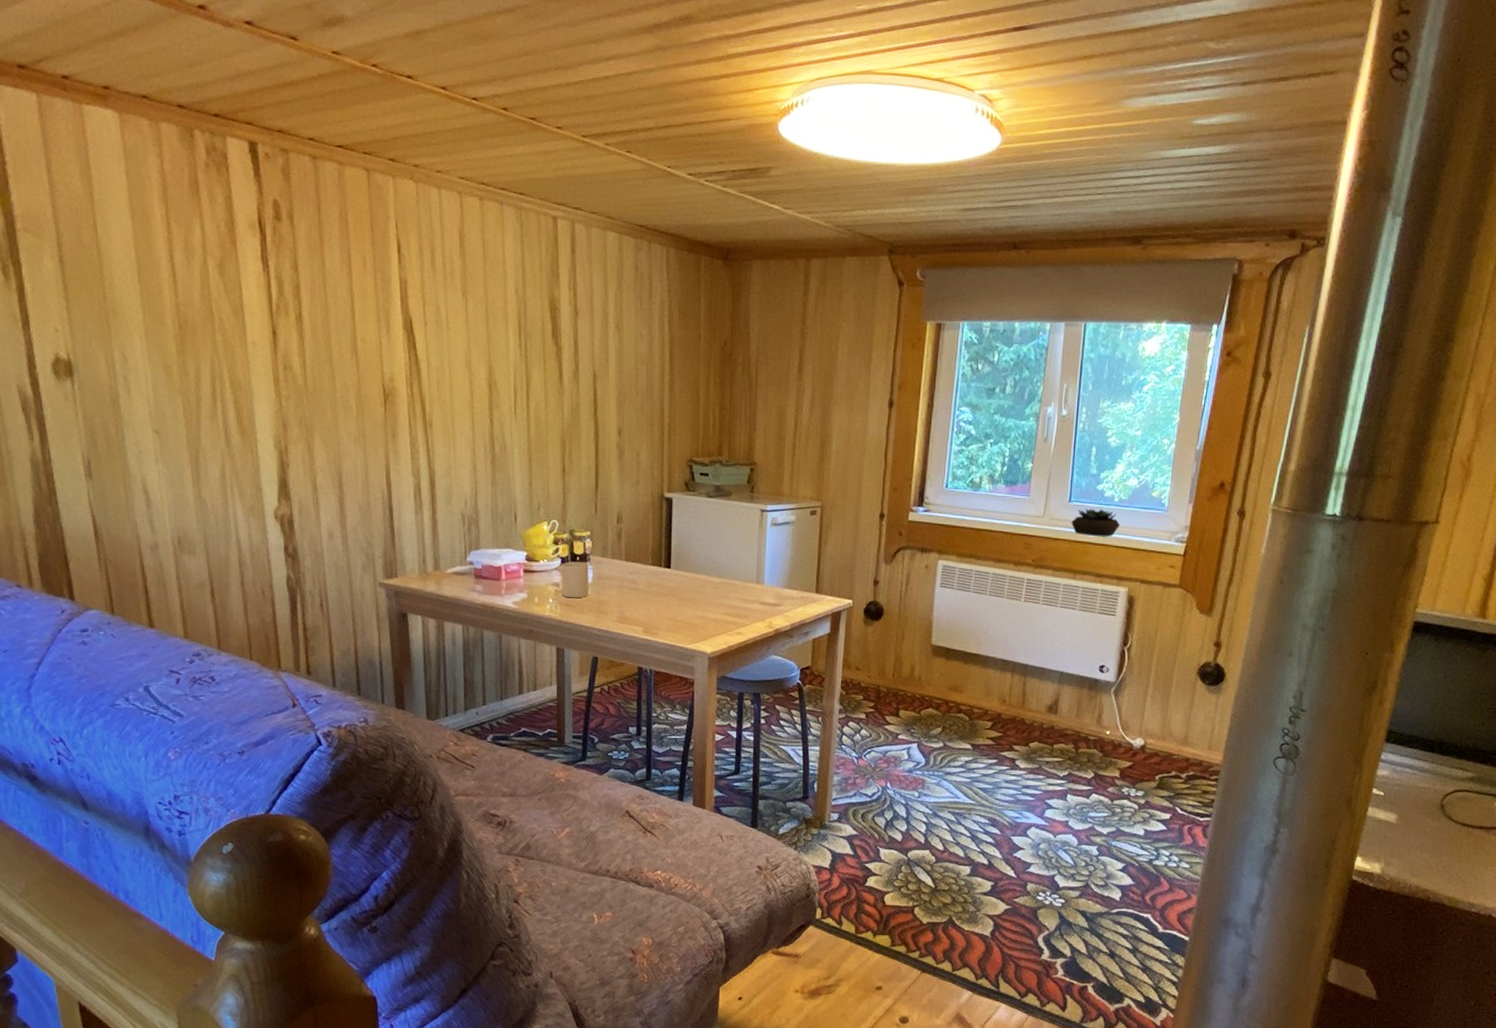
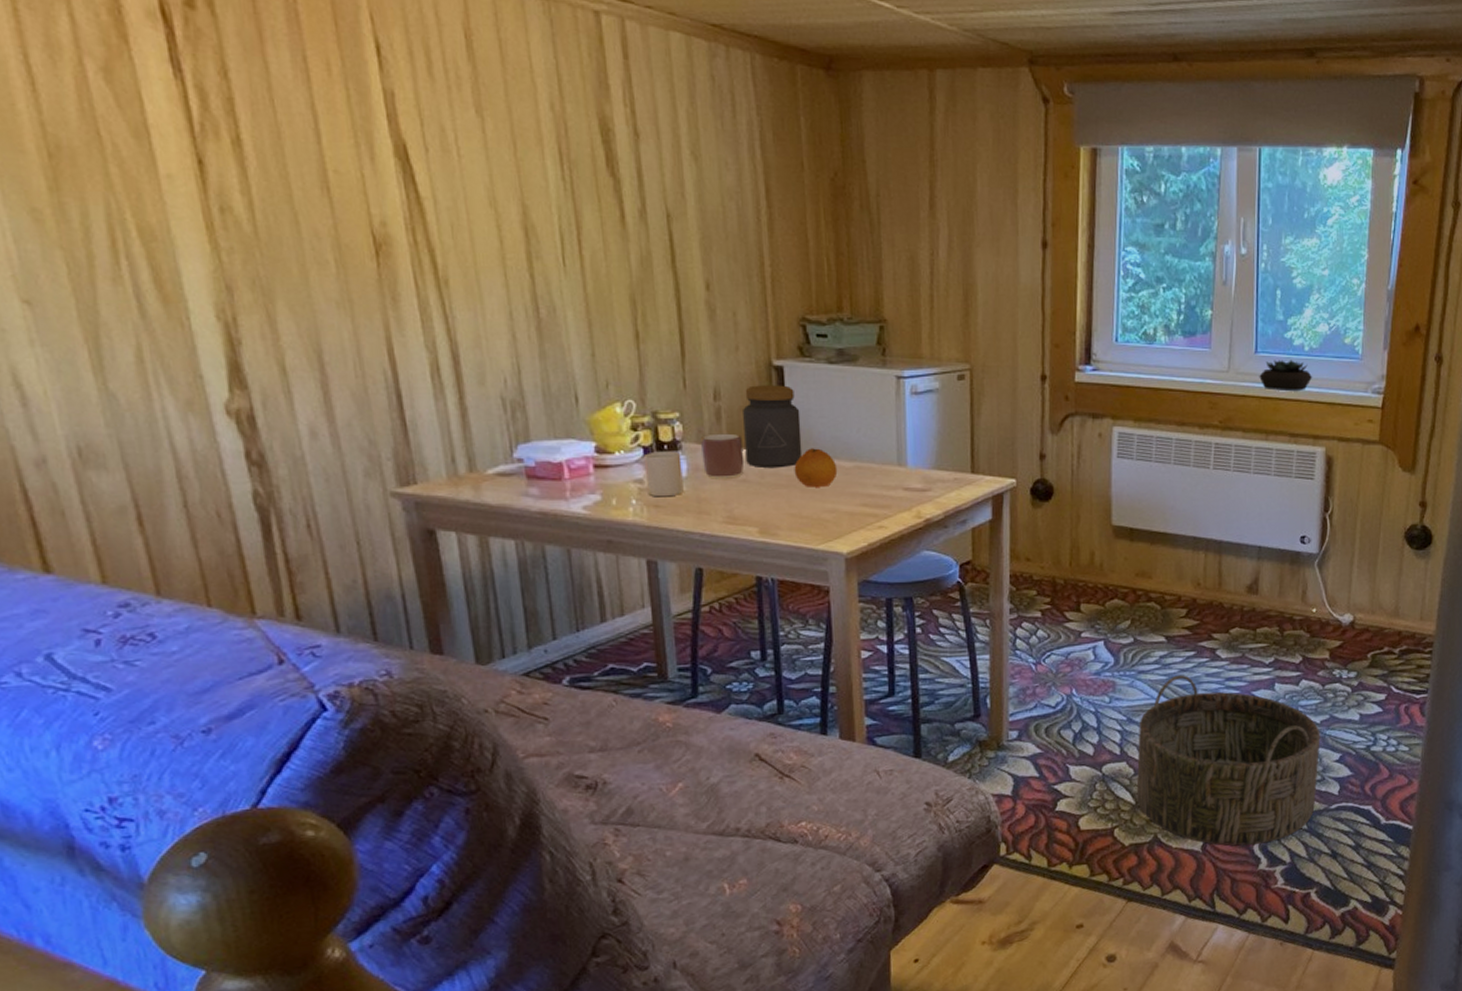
mug: none [604,549,636,587] -> present [699,433,744,479]
jar: none [638,512,683,580] -> present [743,385,803,467]
fruit: none [674,565,708,597] -> present [794,448,838,487]
basket: none [936,779,1107,936] -> present [1136,675,1320,846]

